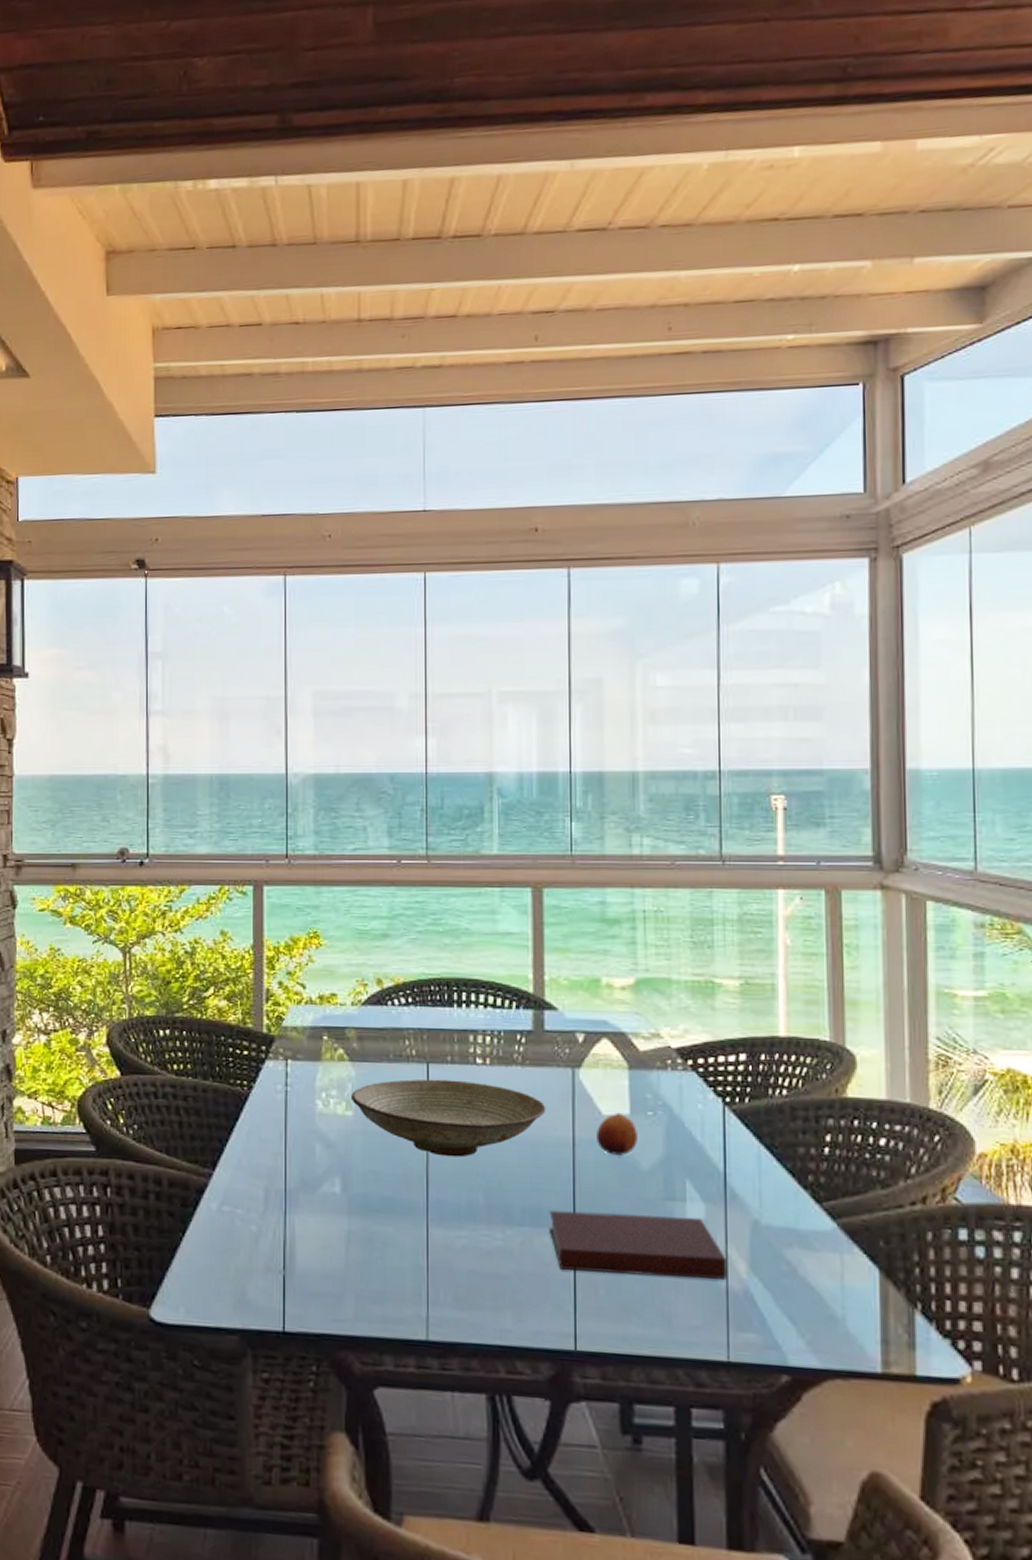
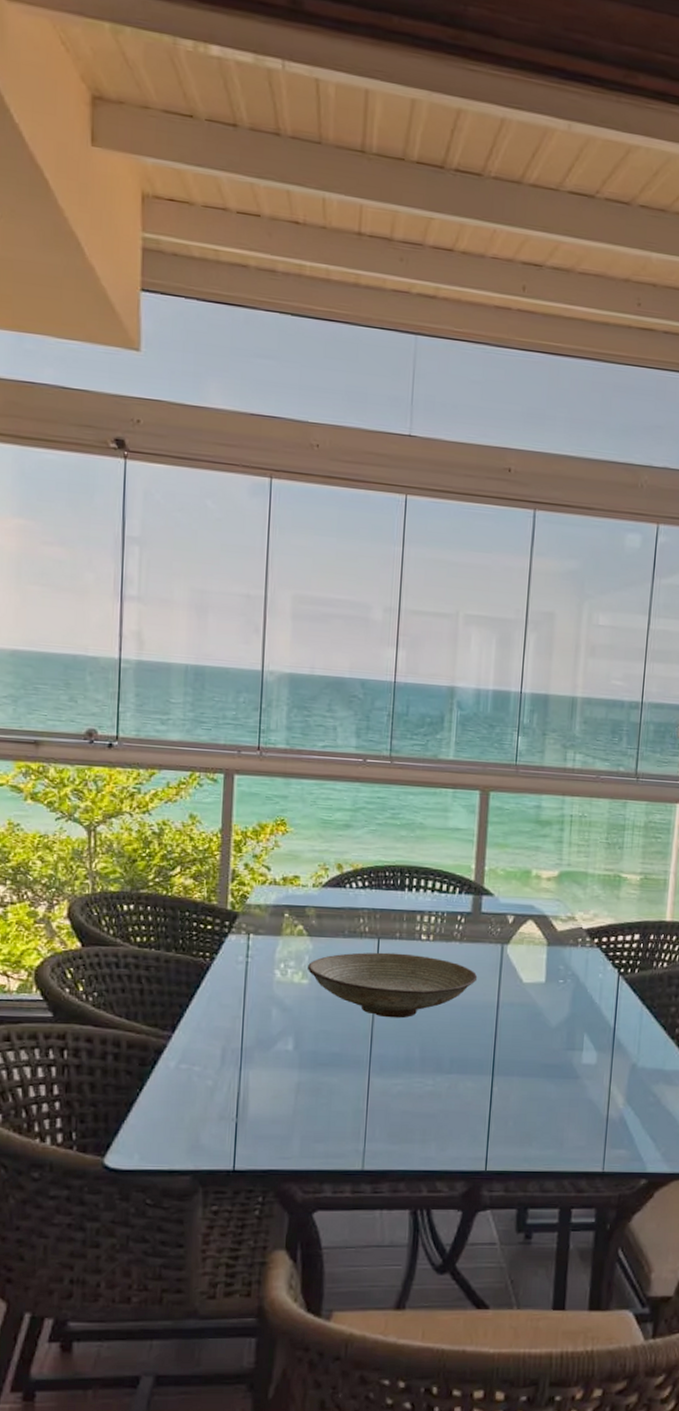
notebook: present [549,1210,728,1279] -> none [472,1060,610,1110]
fruit: present [597,1112,638,1155] -> none [517,980,550,1015]

